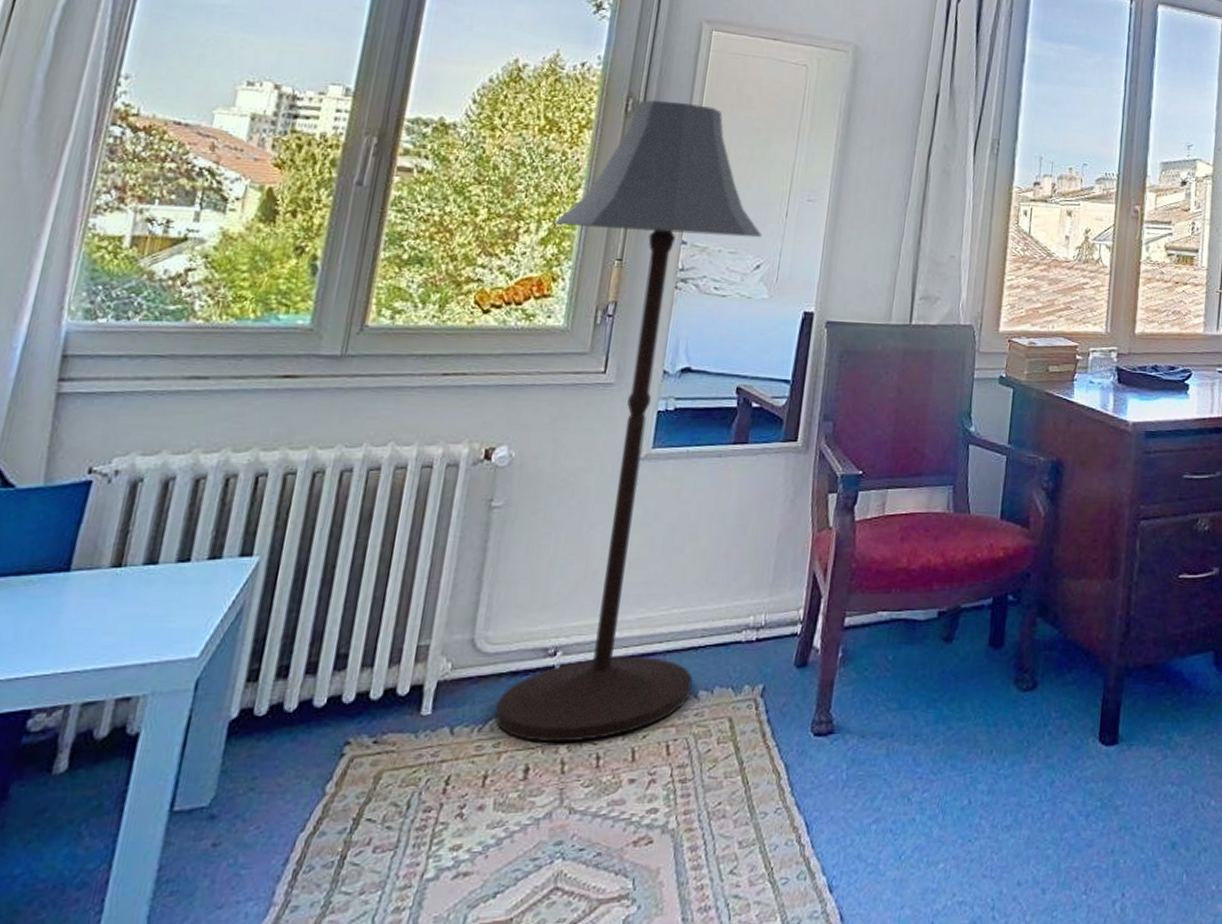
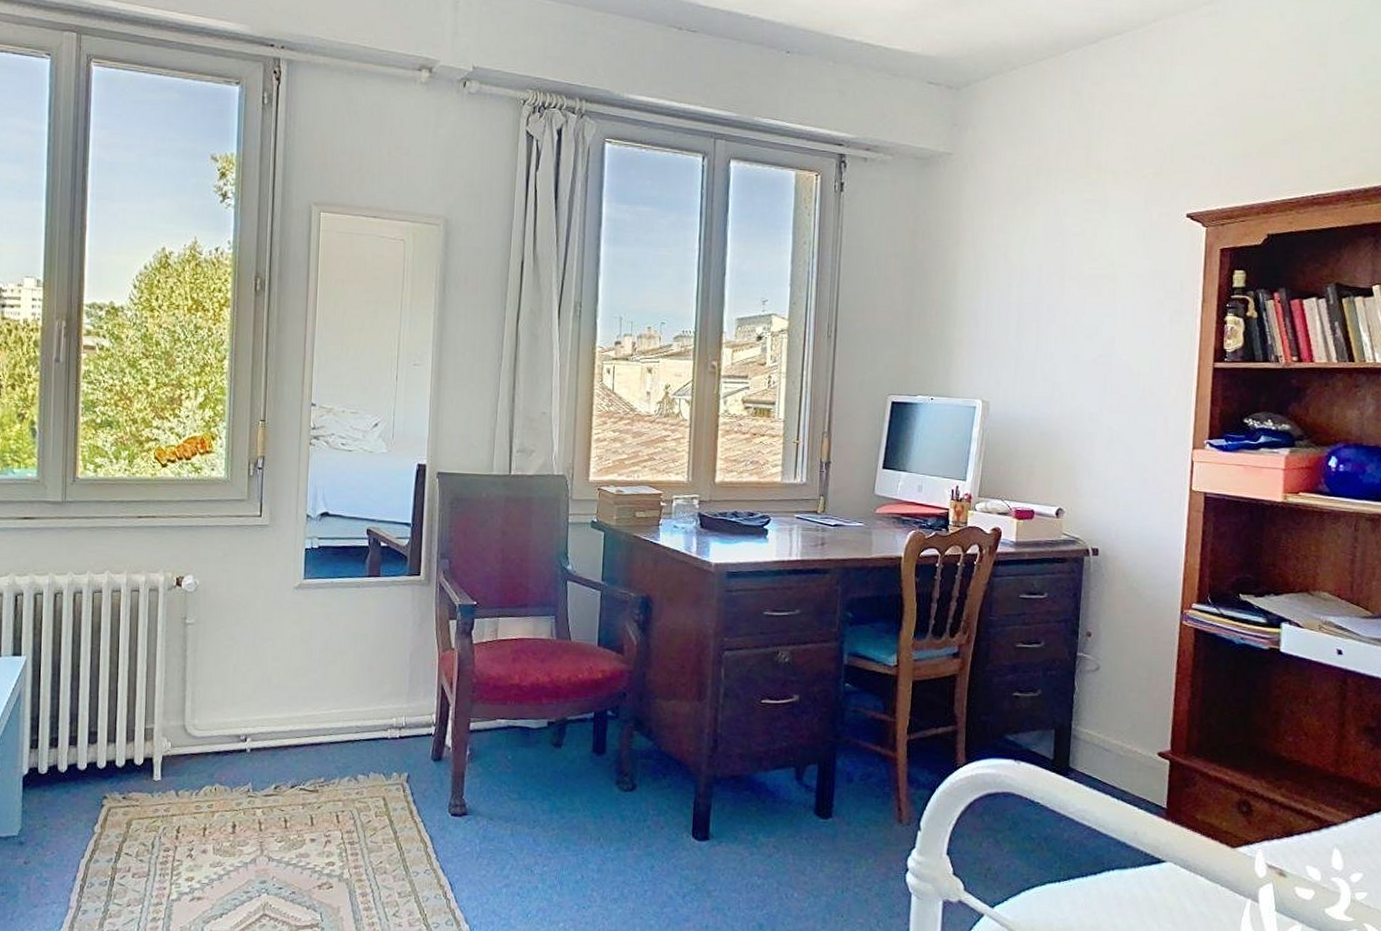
floor lamp: present [493,100,762,743] -> none [206,278,378,808]

